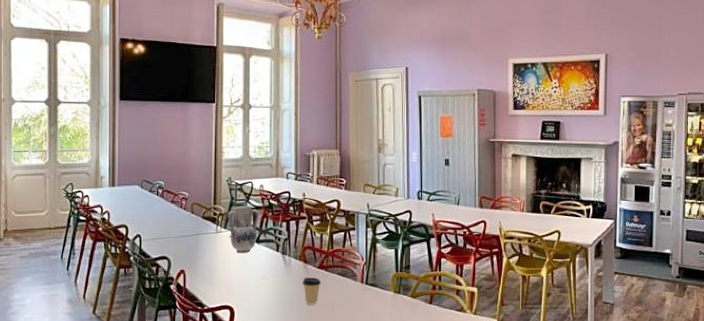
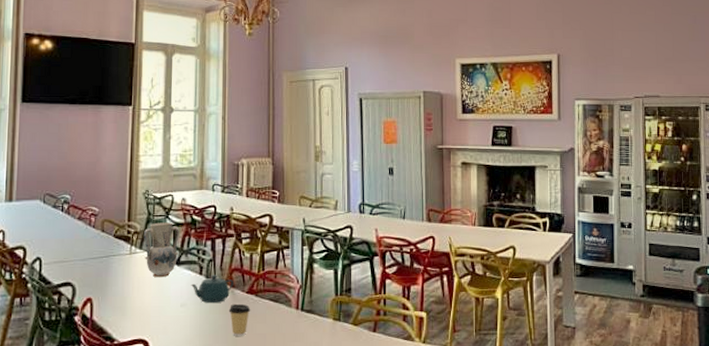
teapot: none [269,252,306,277] -> present [190,275,234,304]

